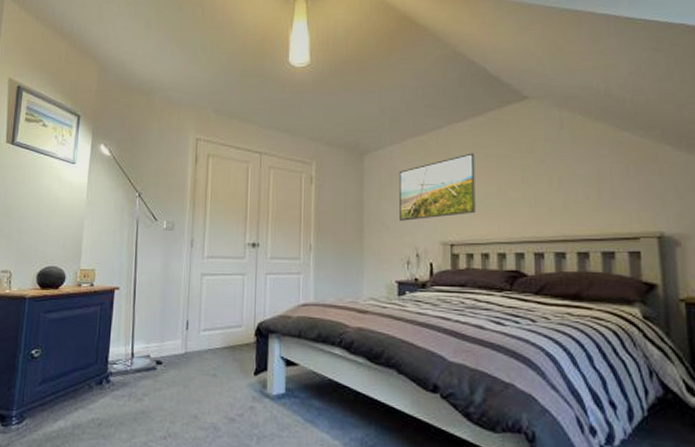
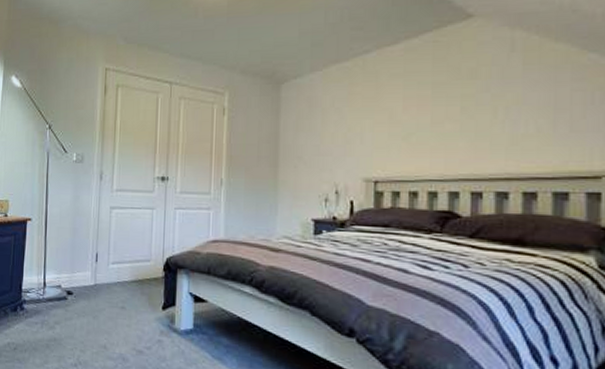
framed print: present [398,153,476,221] -> none [318,80,407,155]

